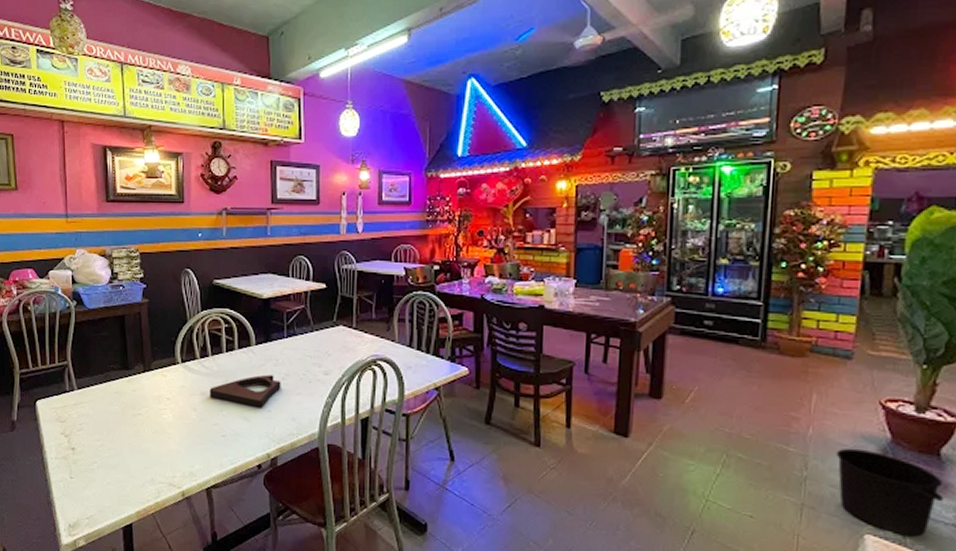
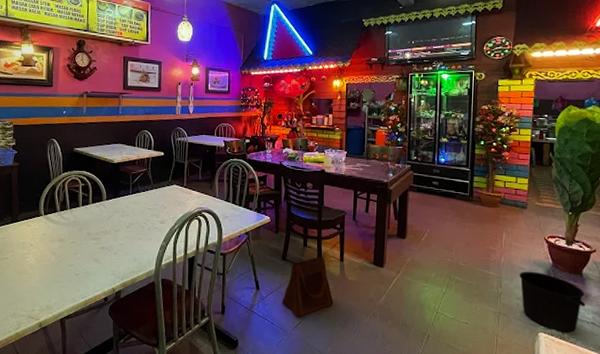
napkin holder: present [209,374,281,408] -> none [66,224,126,251]
shopping bag: none [485,420,557,500] -> present [281,256,334,318]

